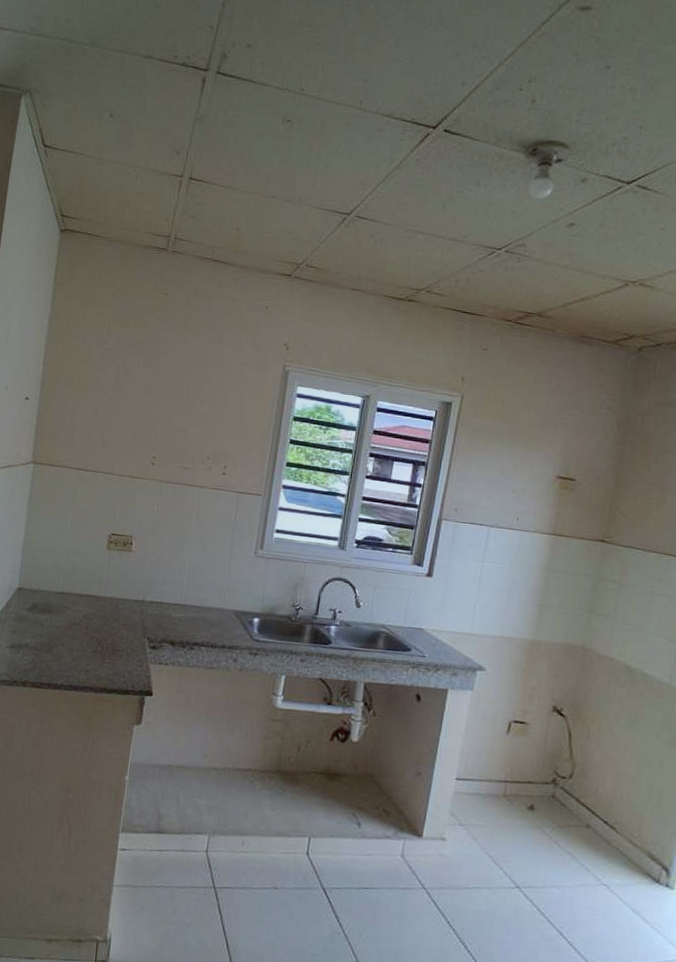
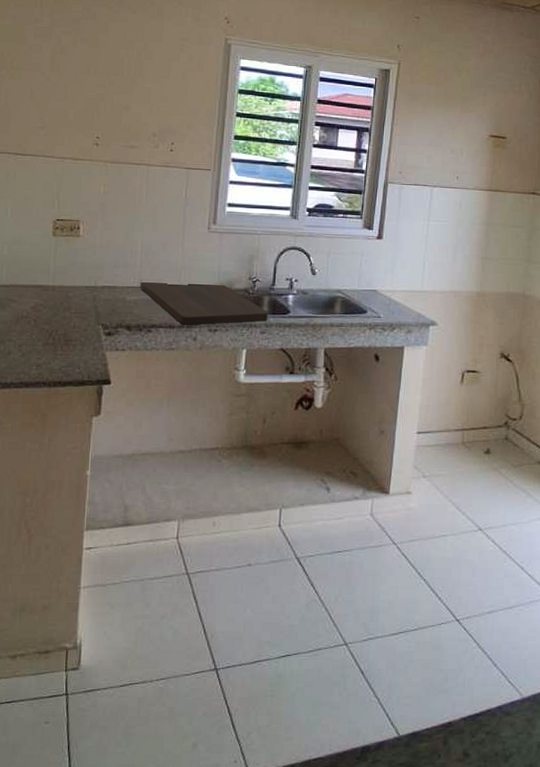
cutting board: none [185,598,310,650] -> present [139,280,268,325]

